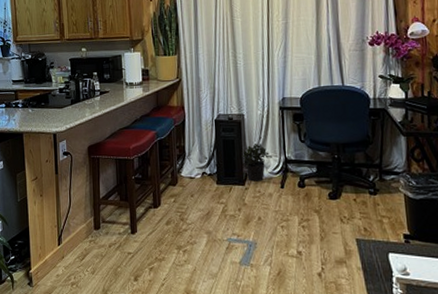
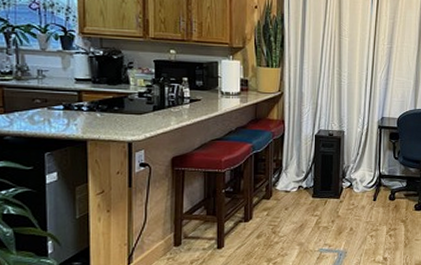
potted plant: present [241,143,272,182] -> none [339,159,368,195]

